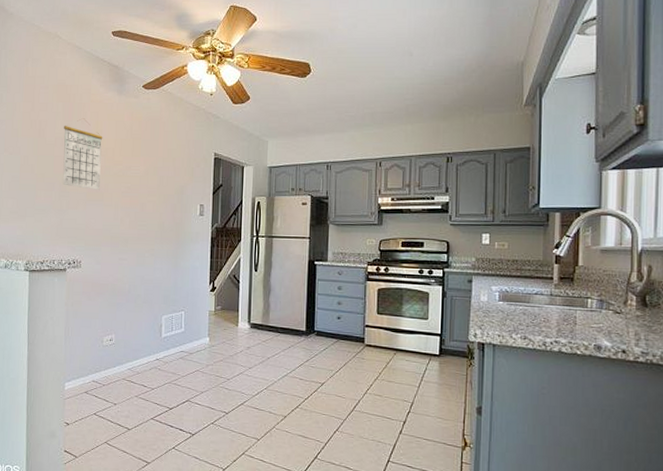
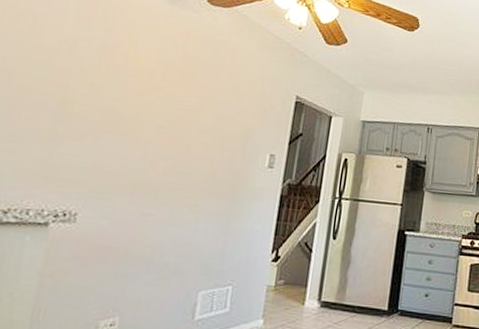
calendar: present [62,118,103,190] -> none [61,23,139,120]

